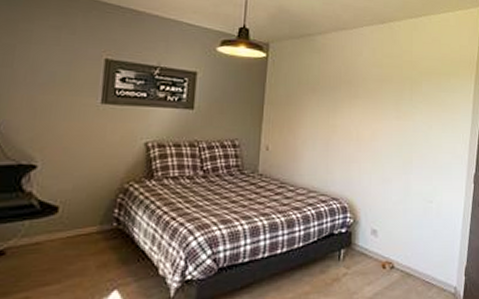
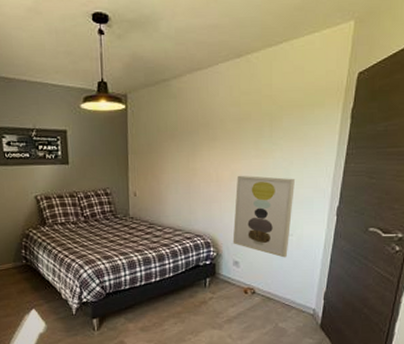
wall art: none [371,135,434,227] -> present [232,175,295,258]

